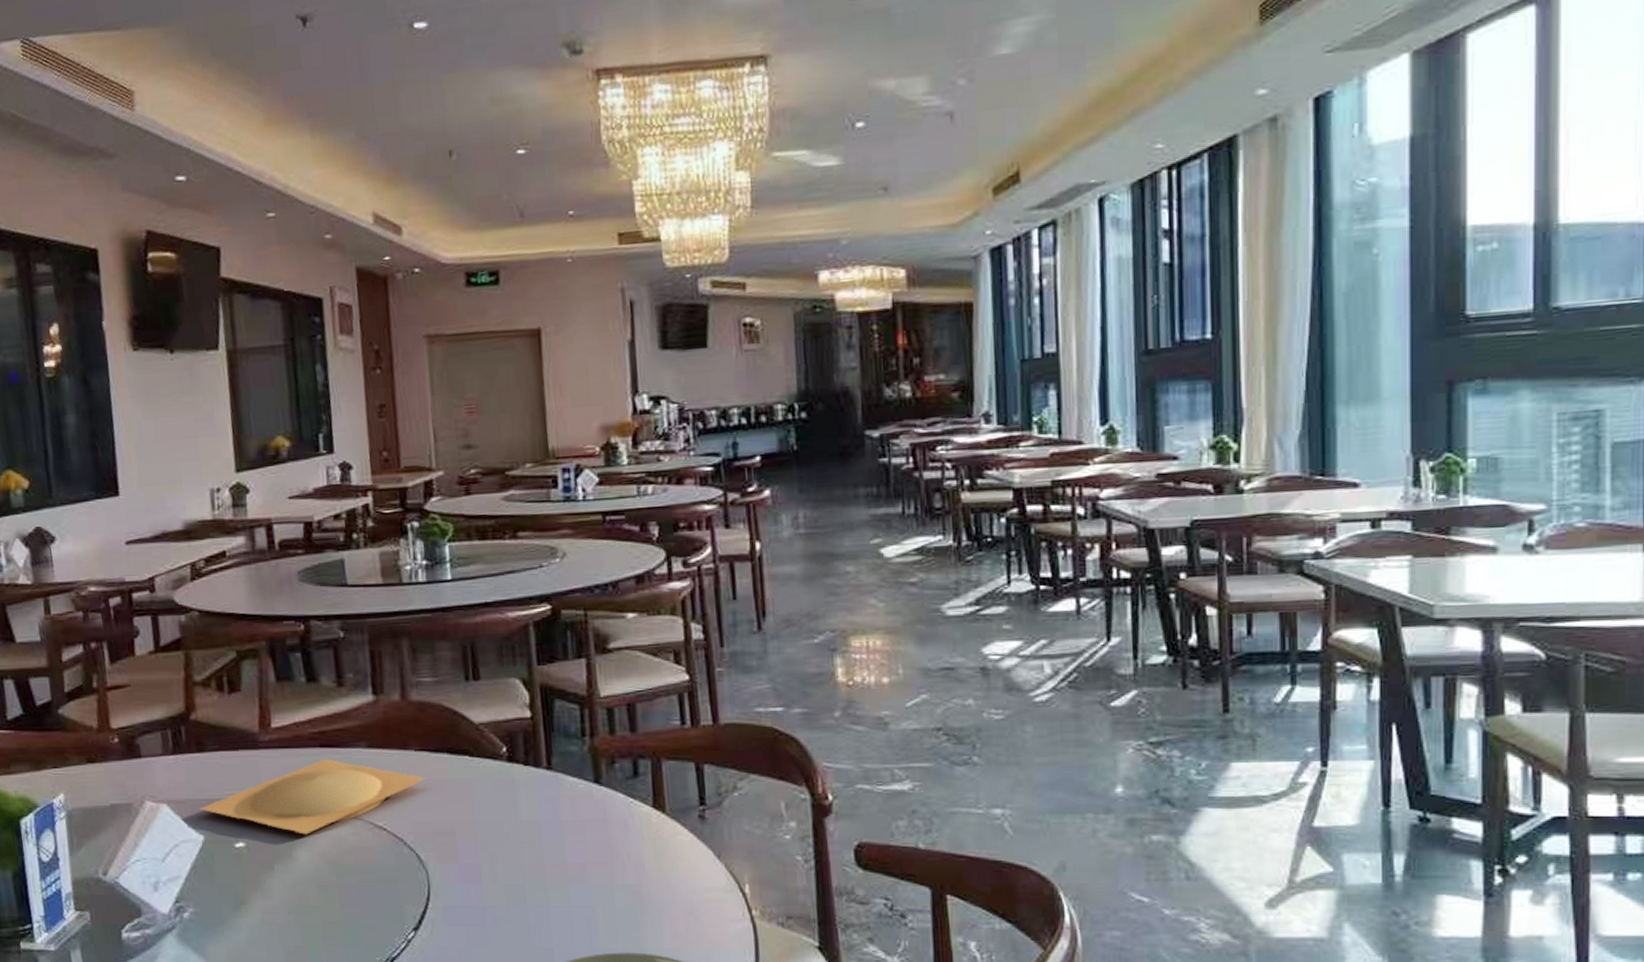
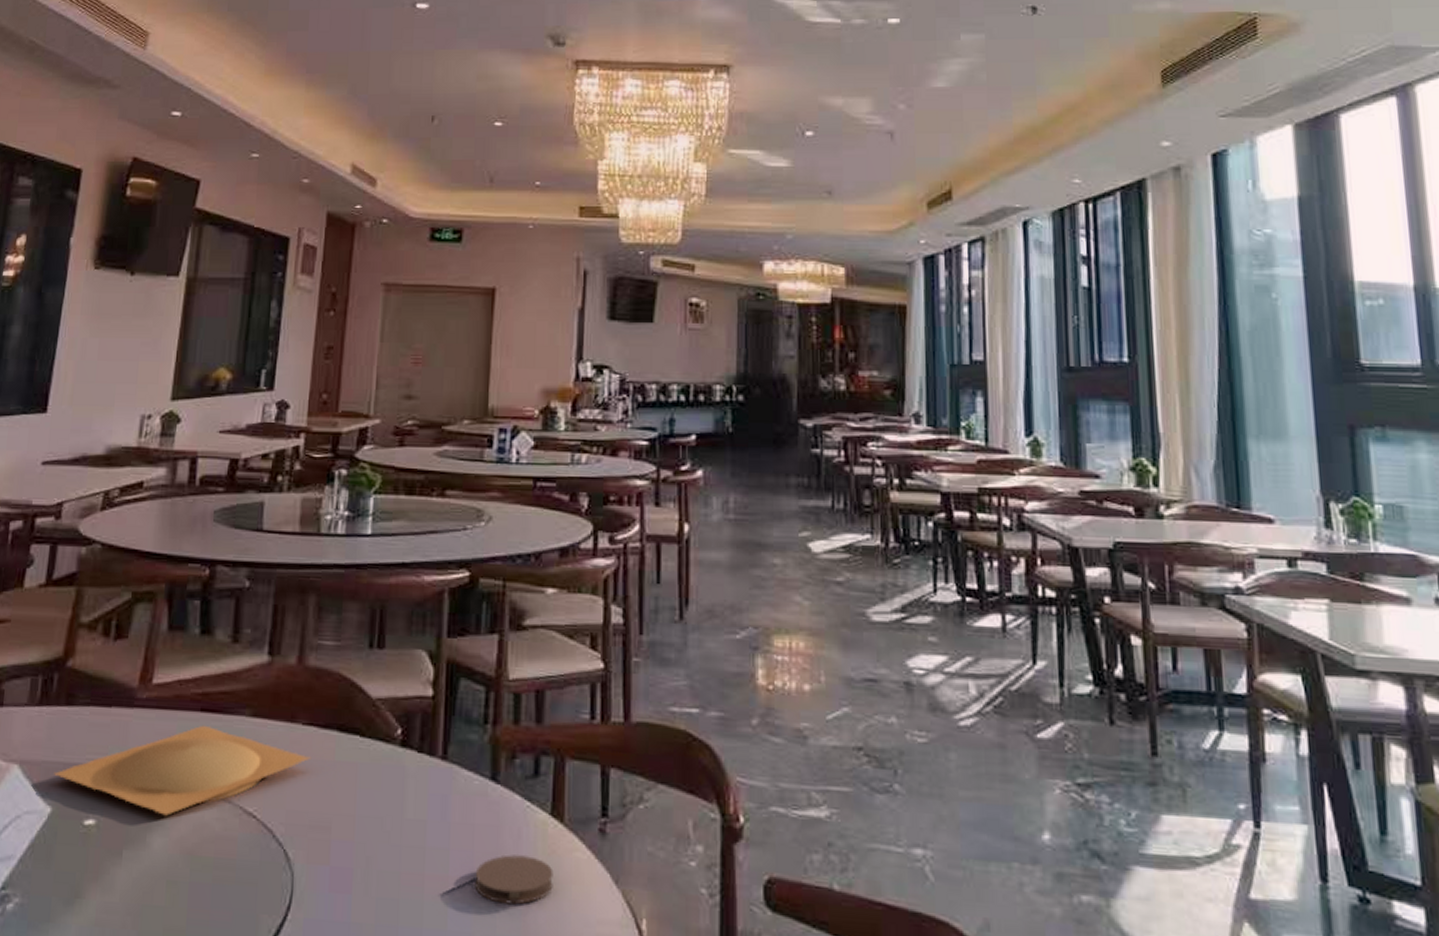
coaster: none [590,842,662,881] -> present [474,855,554,905]

